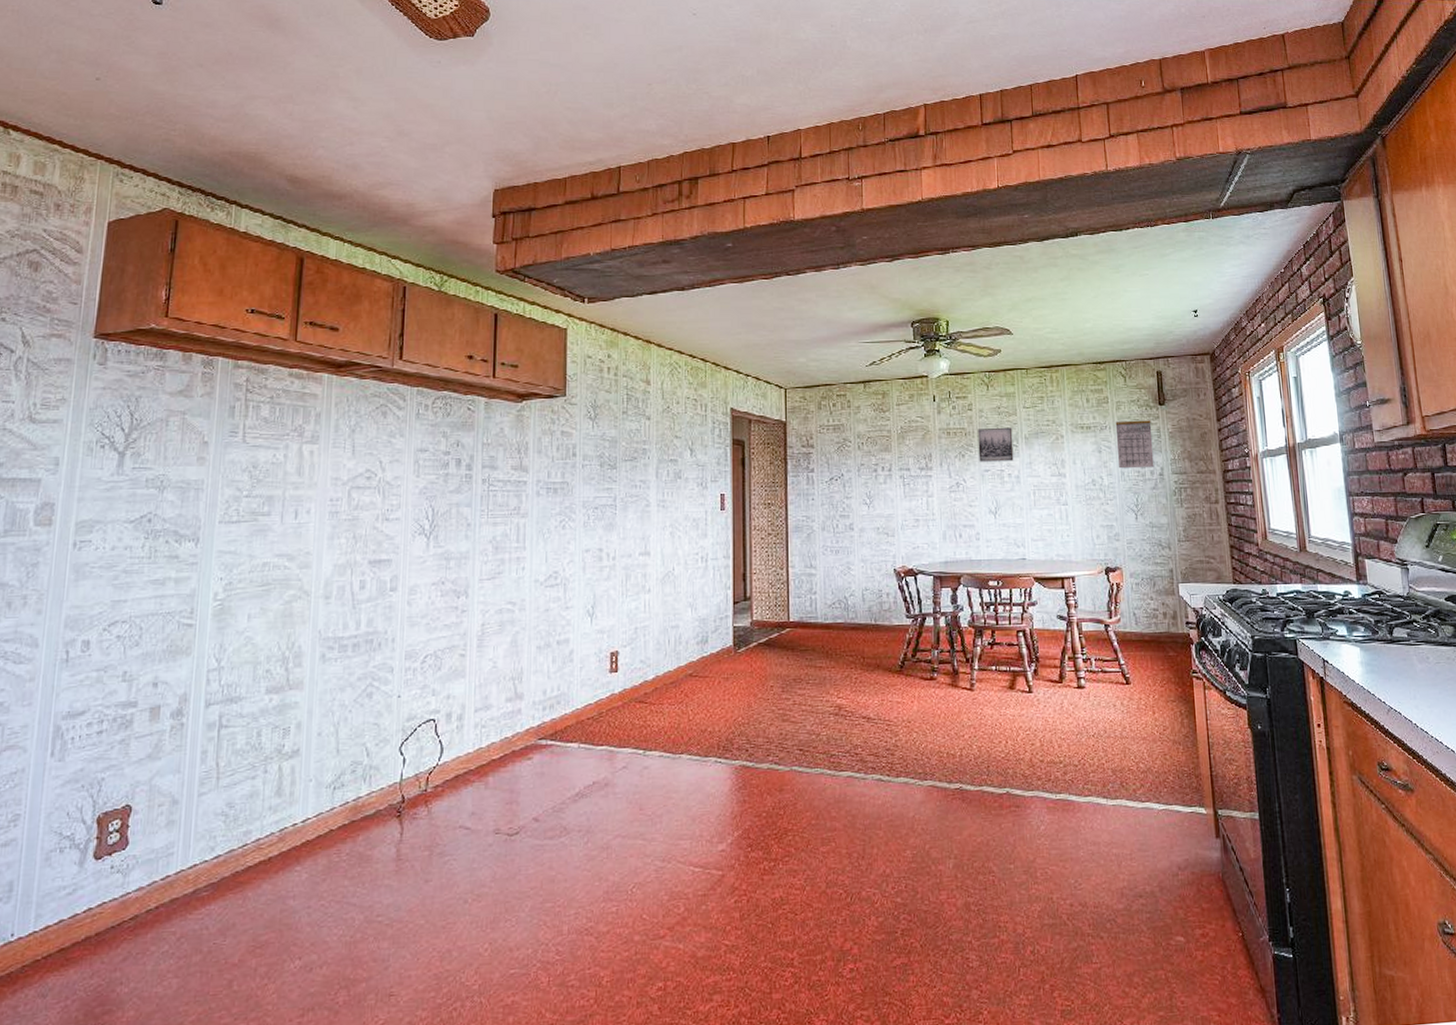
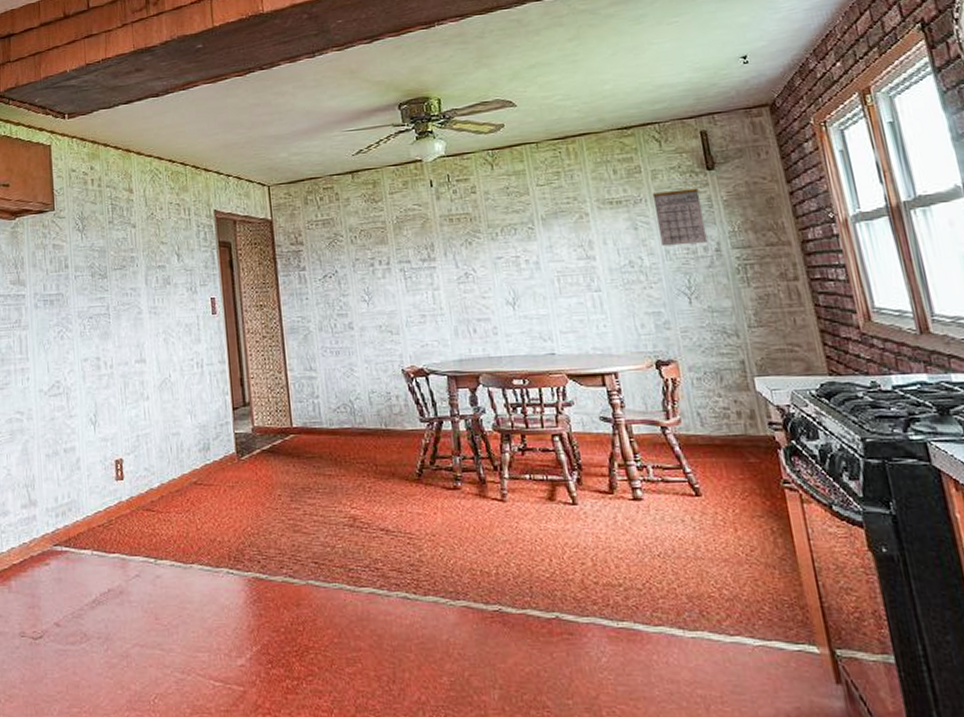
wall art: present [978,427,1014,462] -> none [484,208,531,249]

